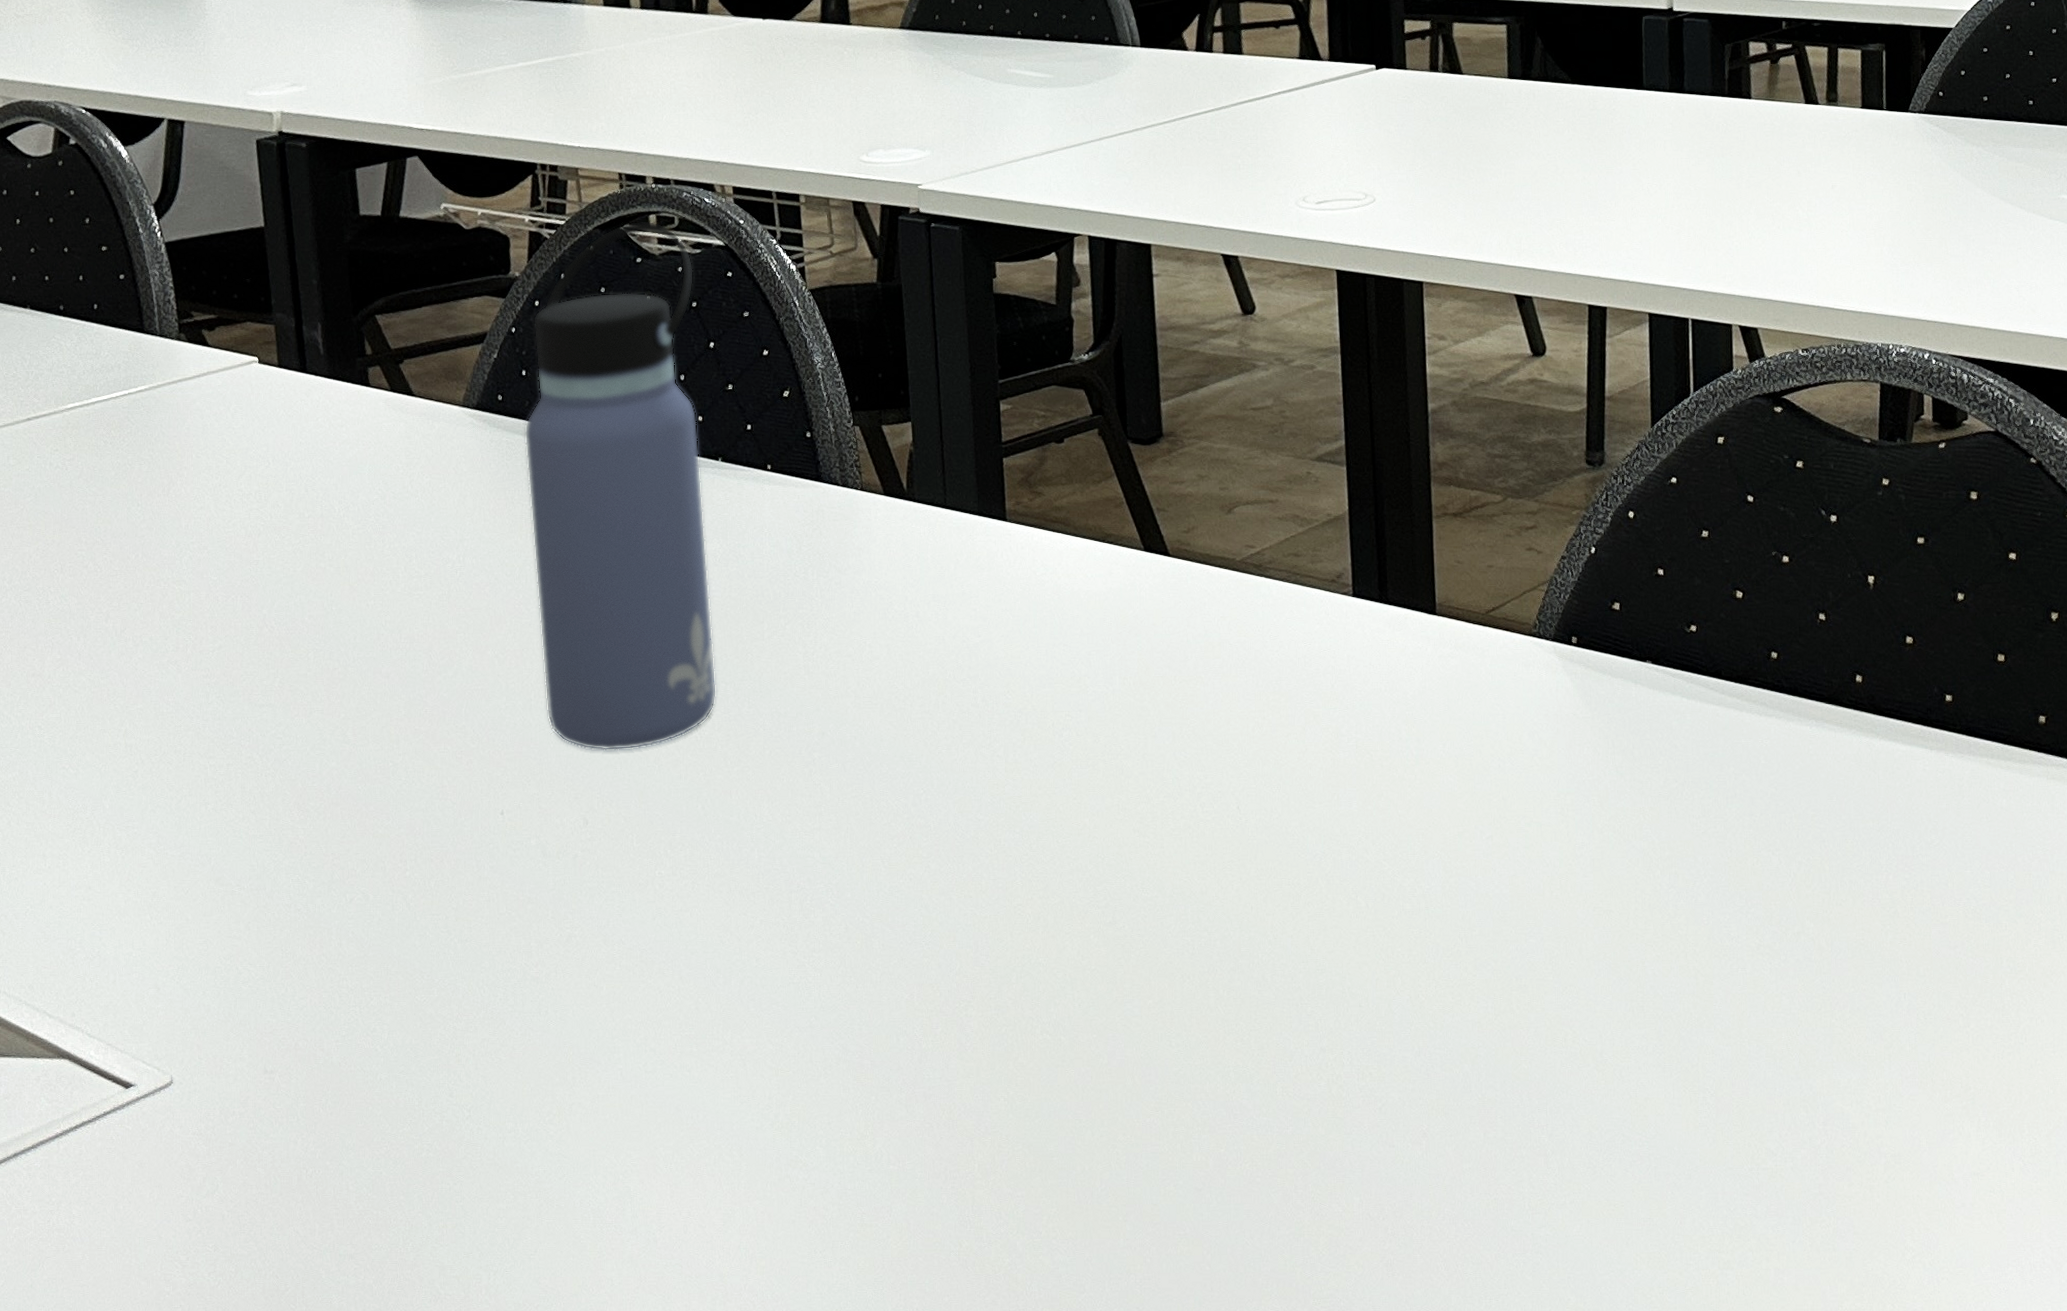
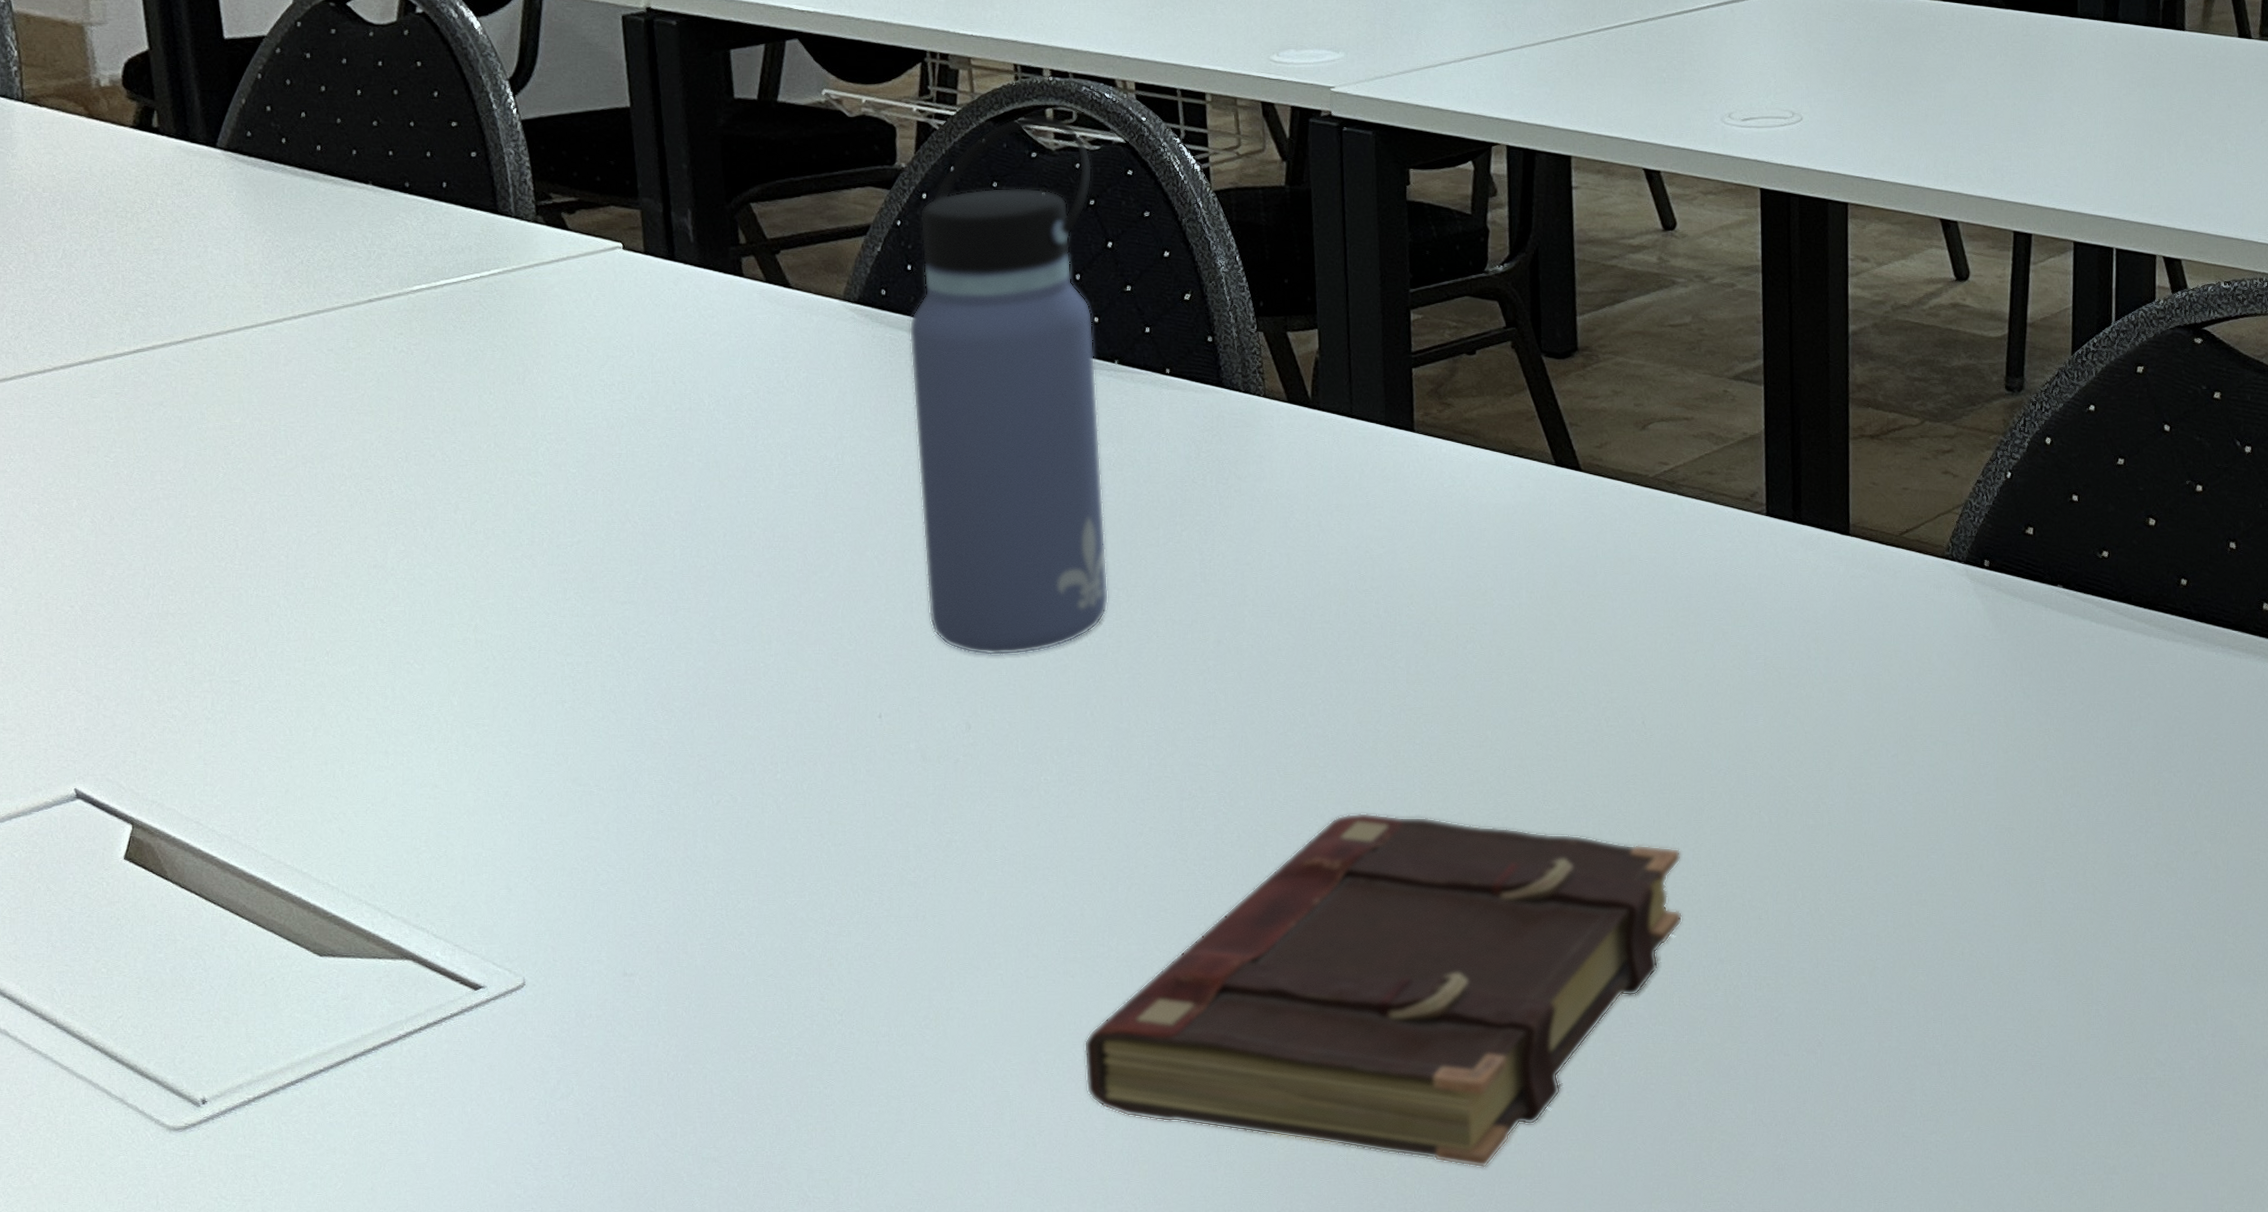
book: none [701,902,1284,1264] -> present [1083,812,1683,1168]

